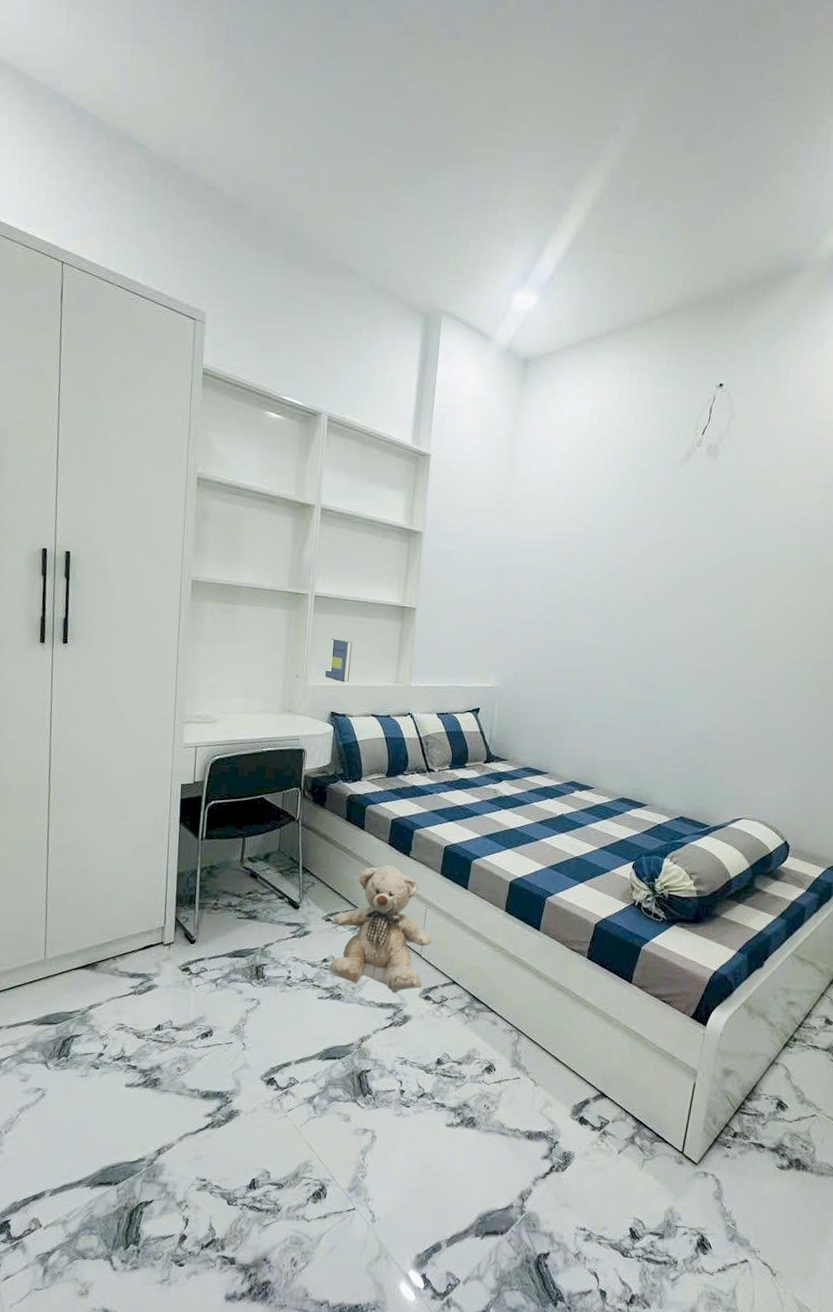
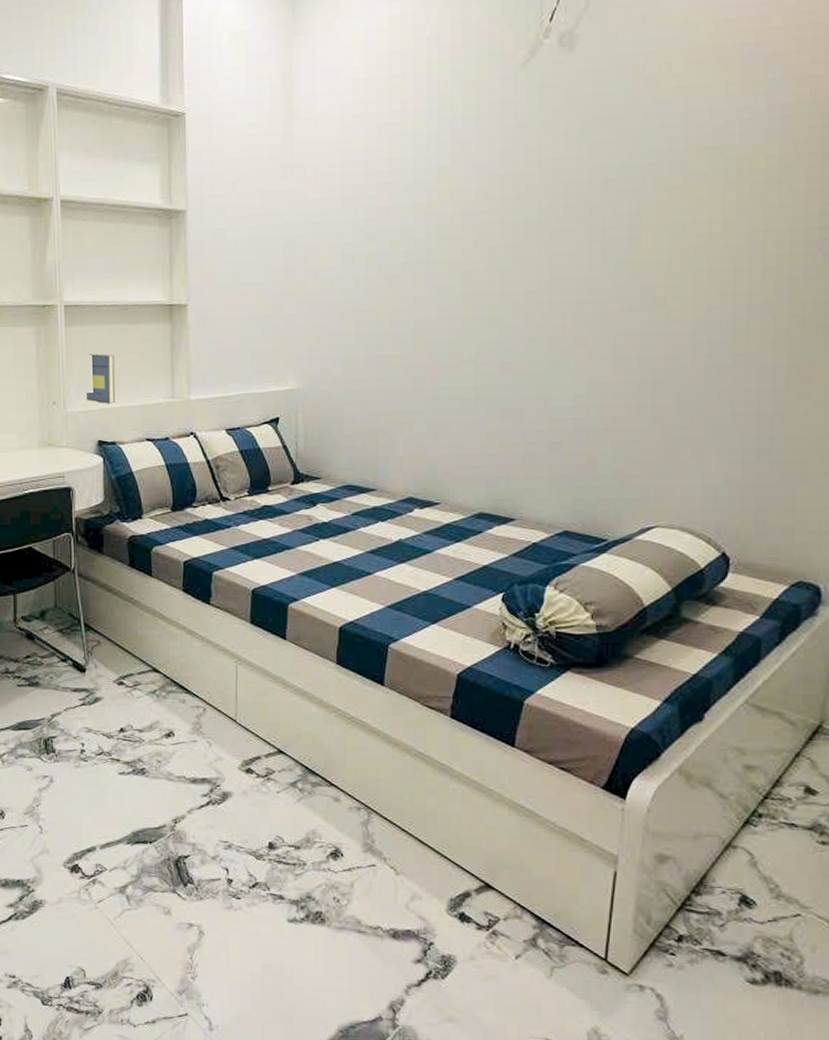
teddy bear: present [329,865,432,993] -> none [126,616,247,766]

